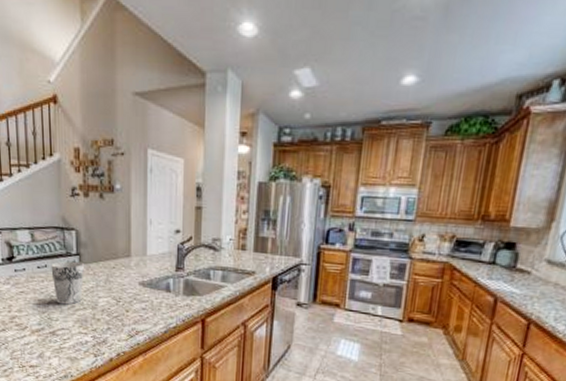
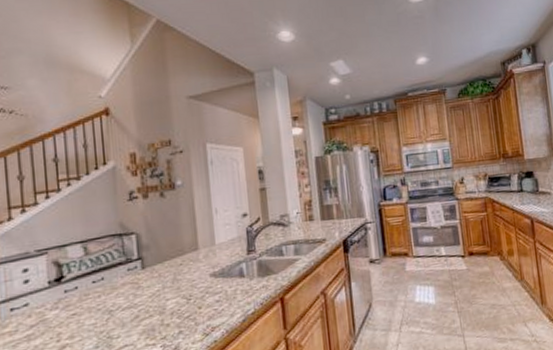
cup: present [51,261,85,305] -> none [108,265,149,318]

